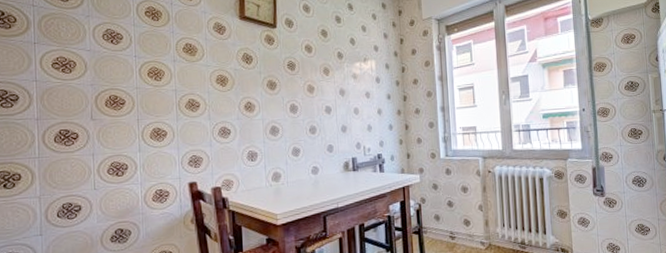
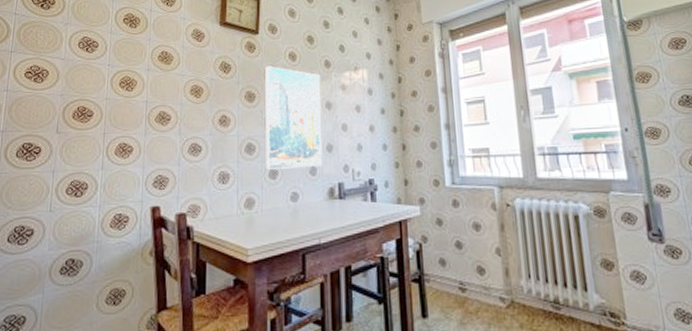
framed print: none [283,57,339,148] -> present [264,66,323,170]

